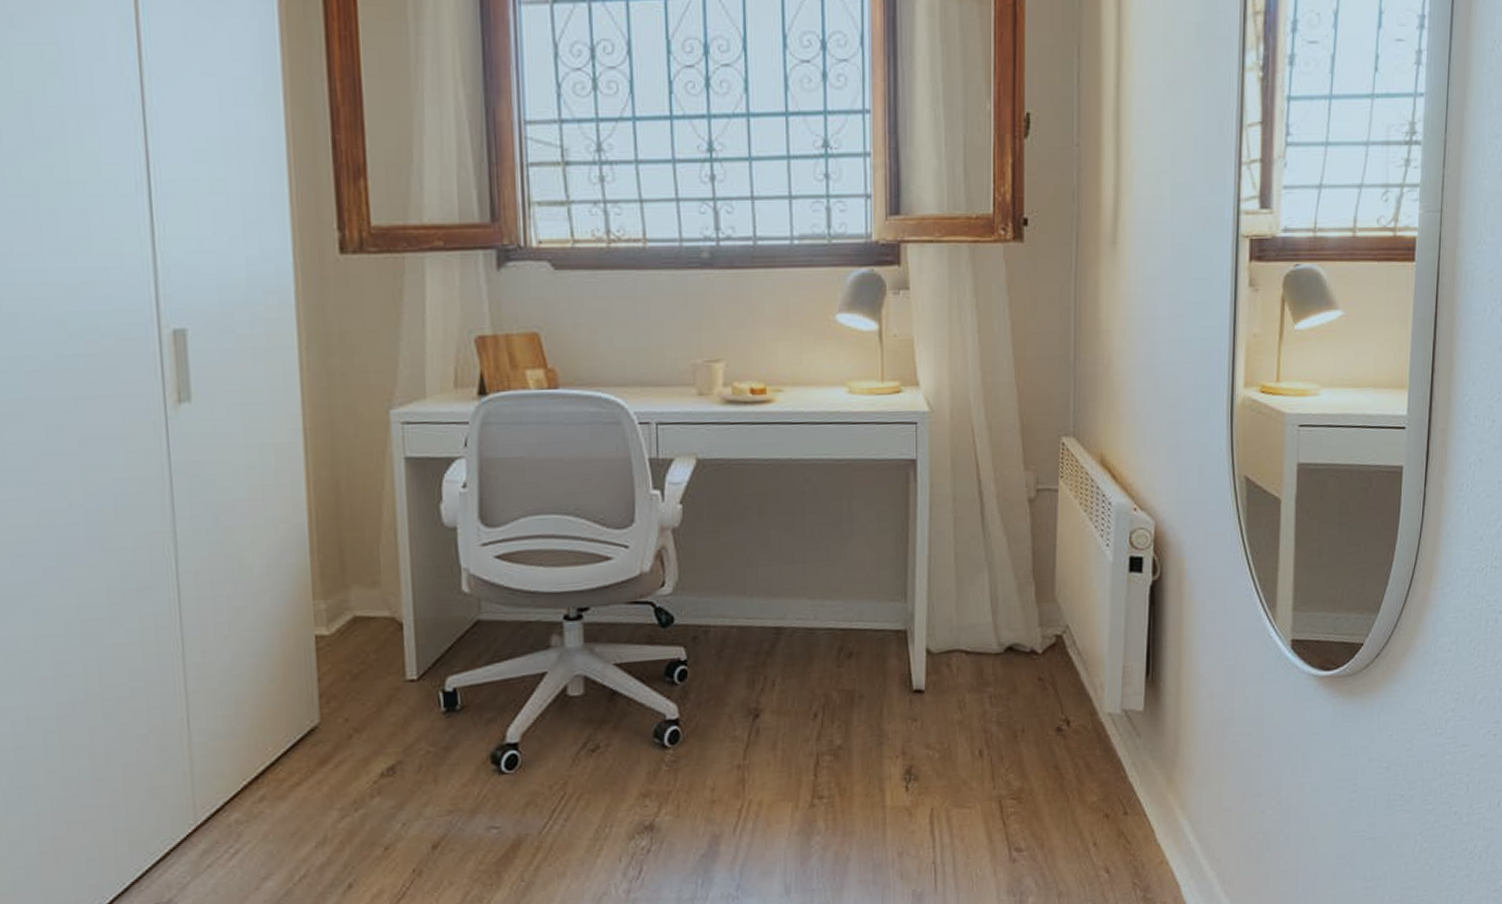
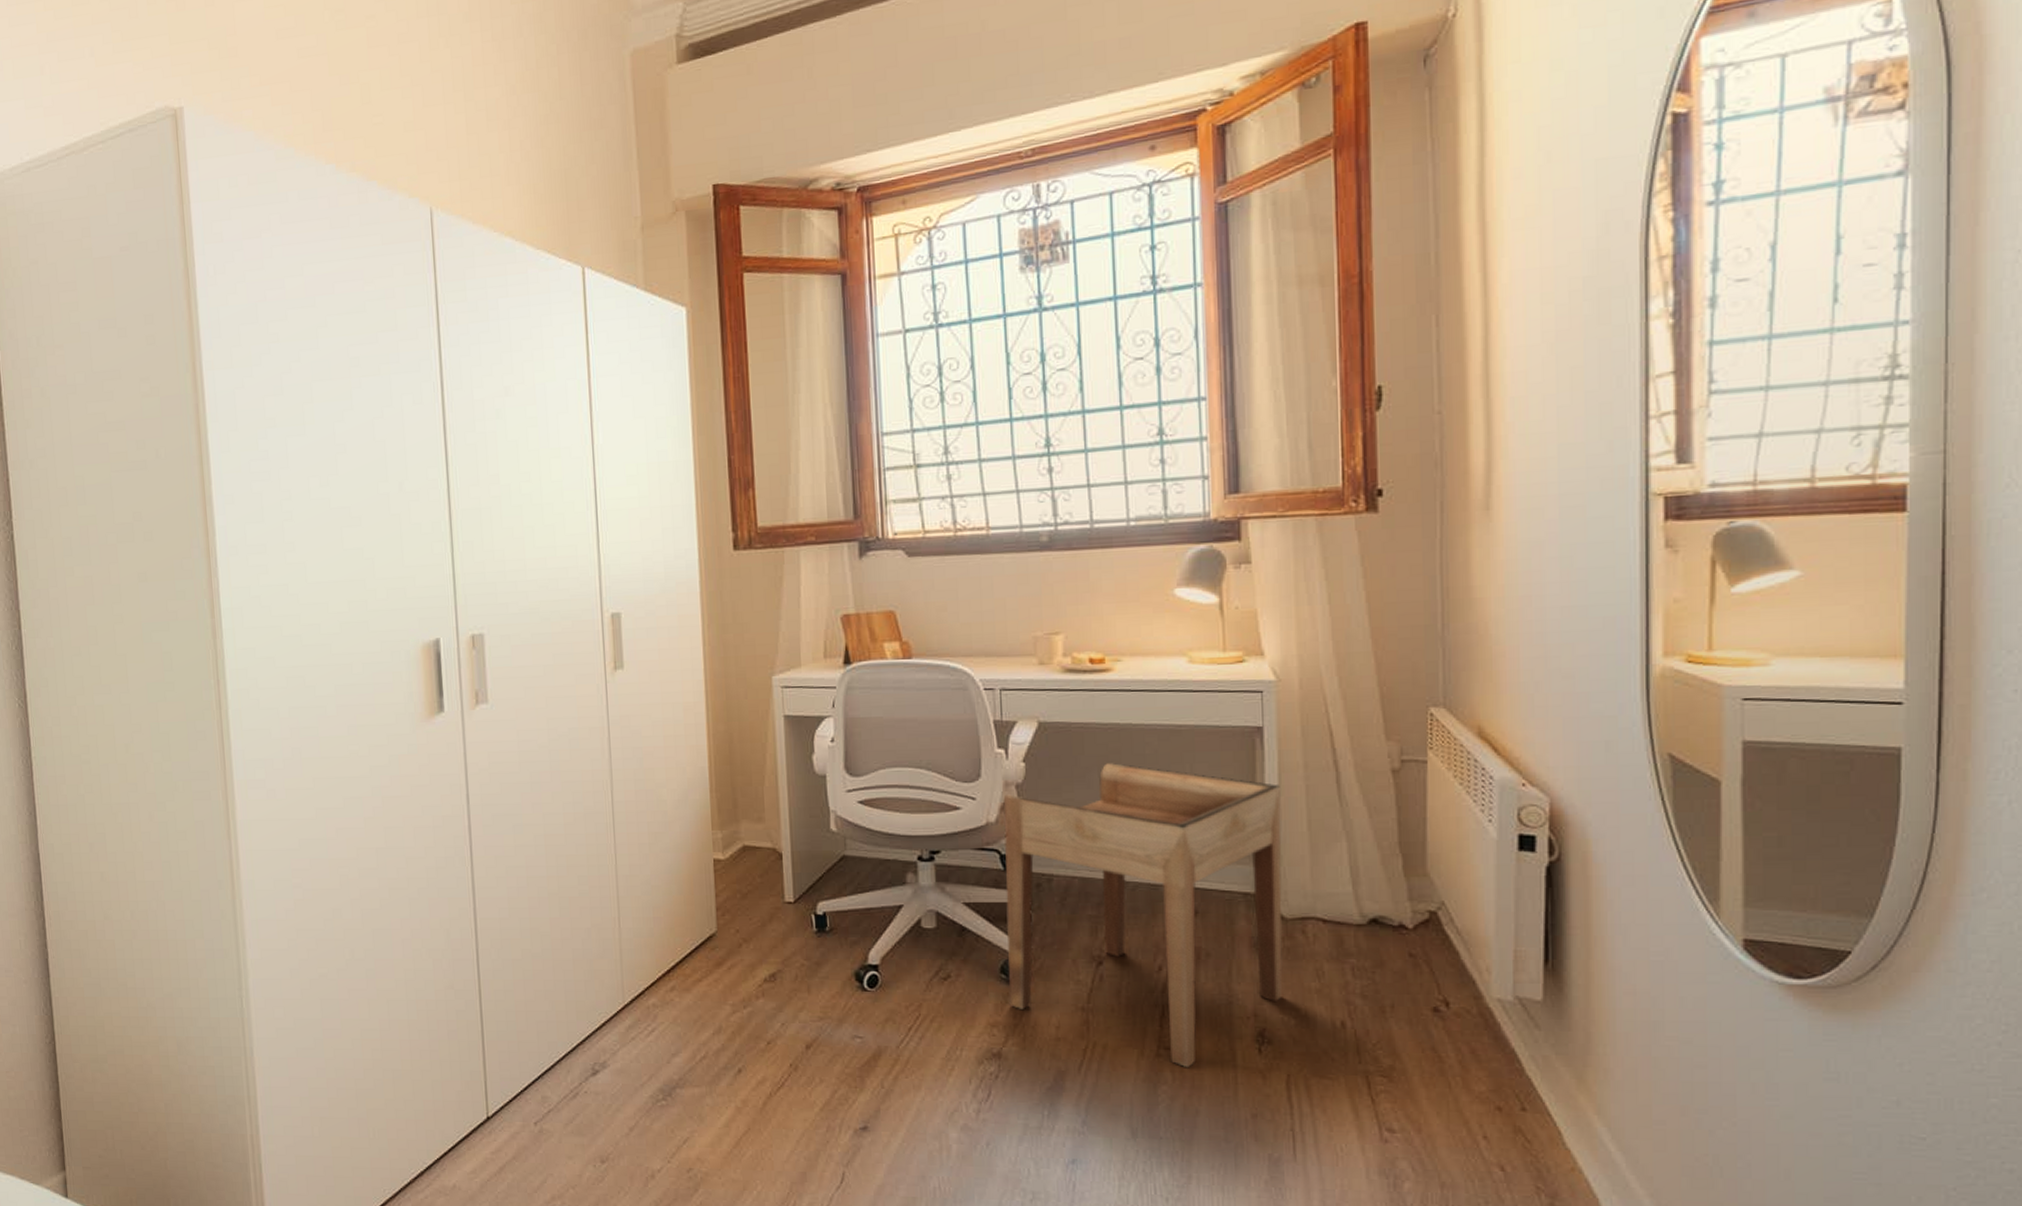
side table: none [658,501,931,815] -> present [1003,763,1283,1068]

